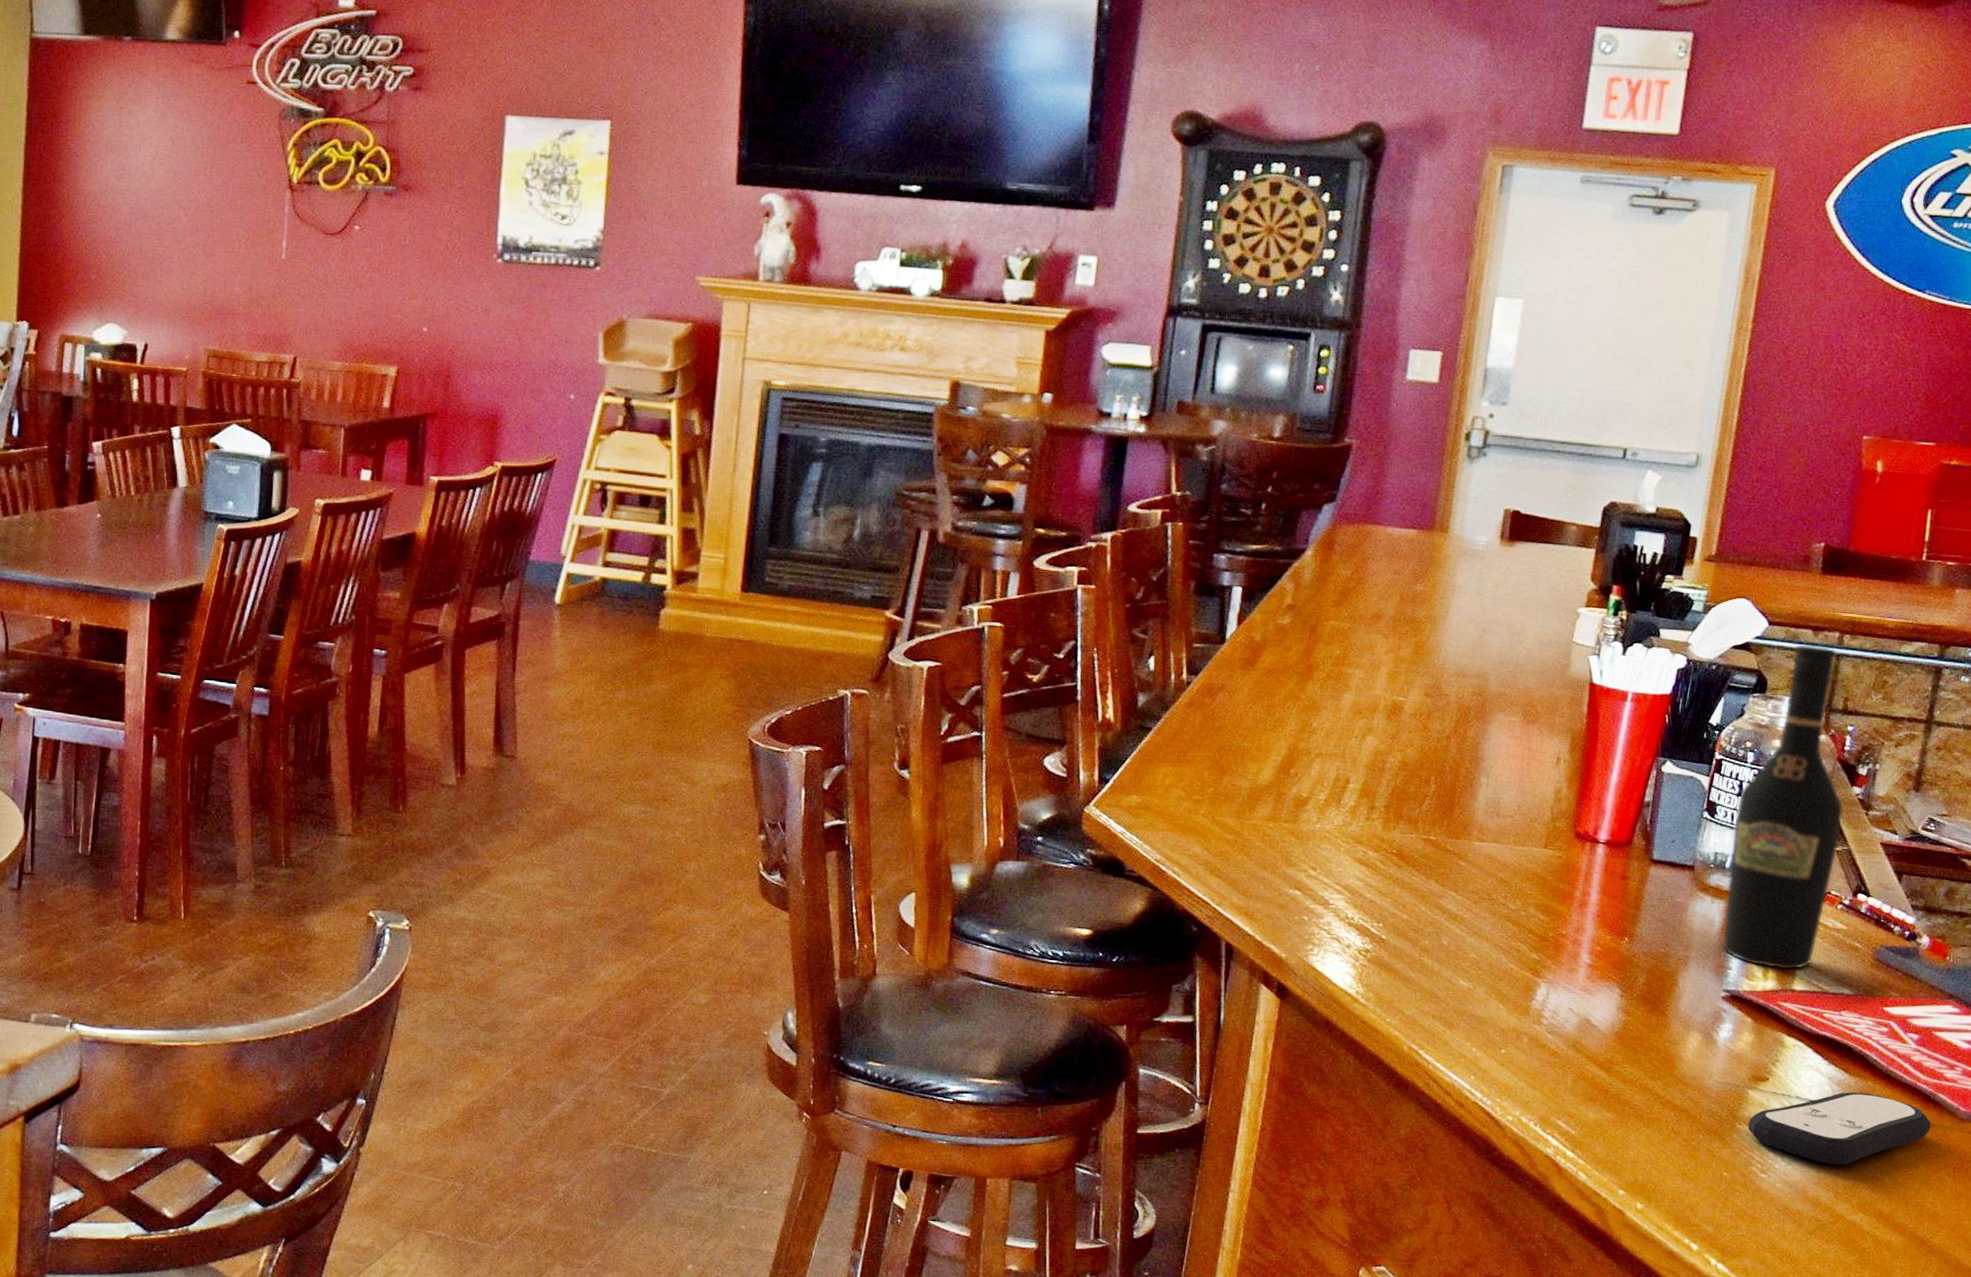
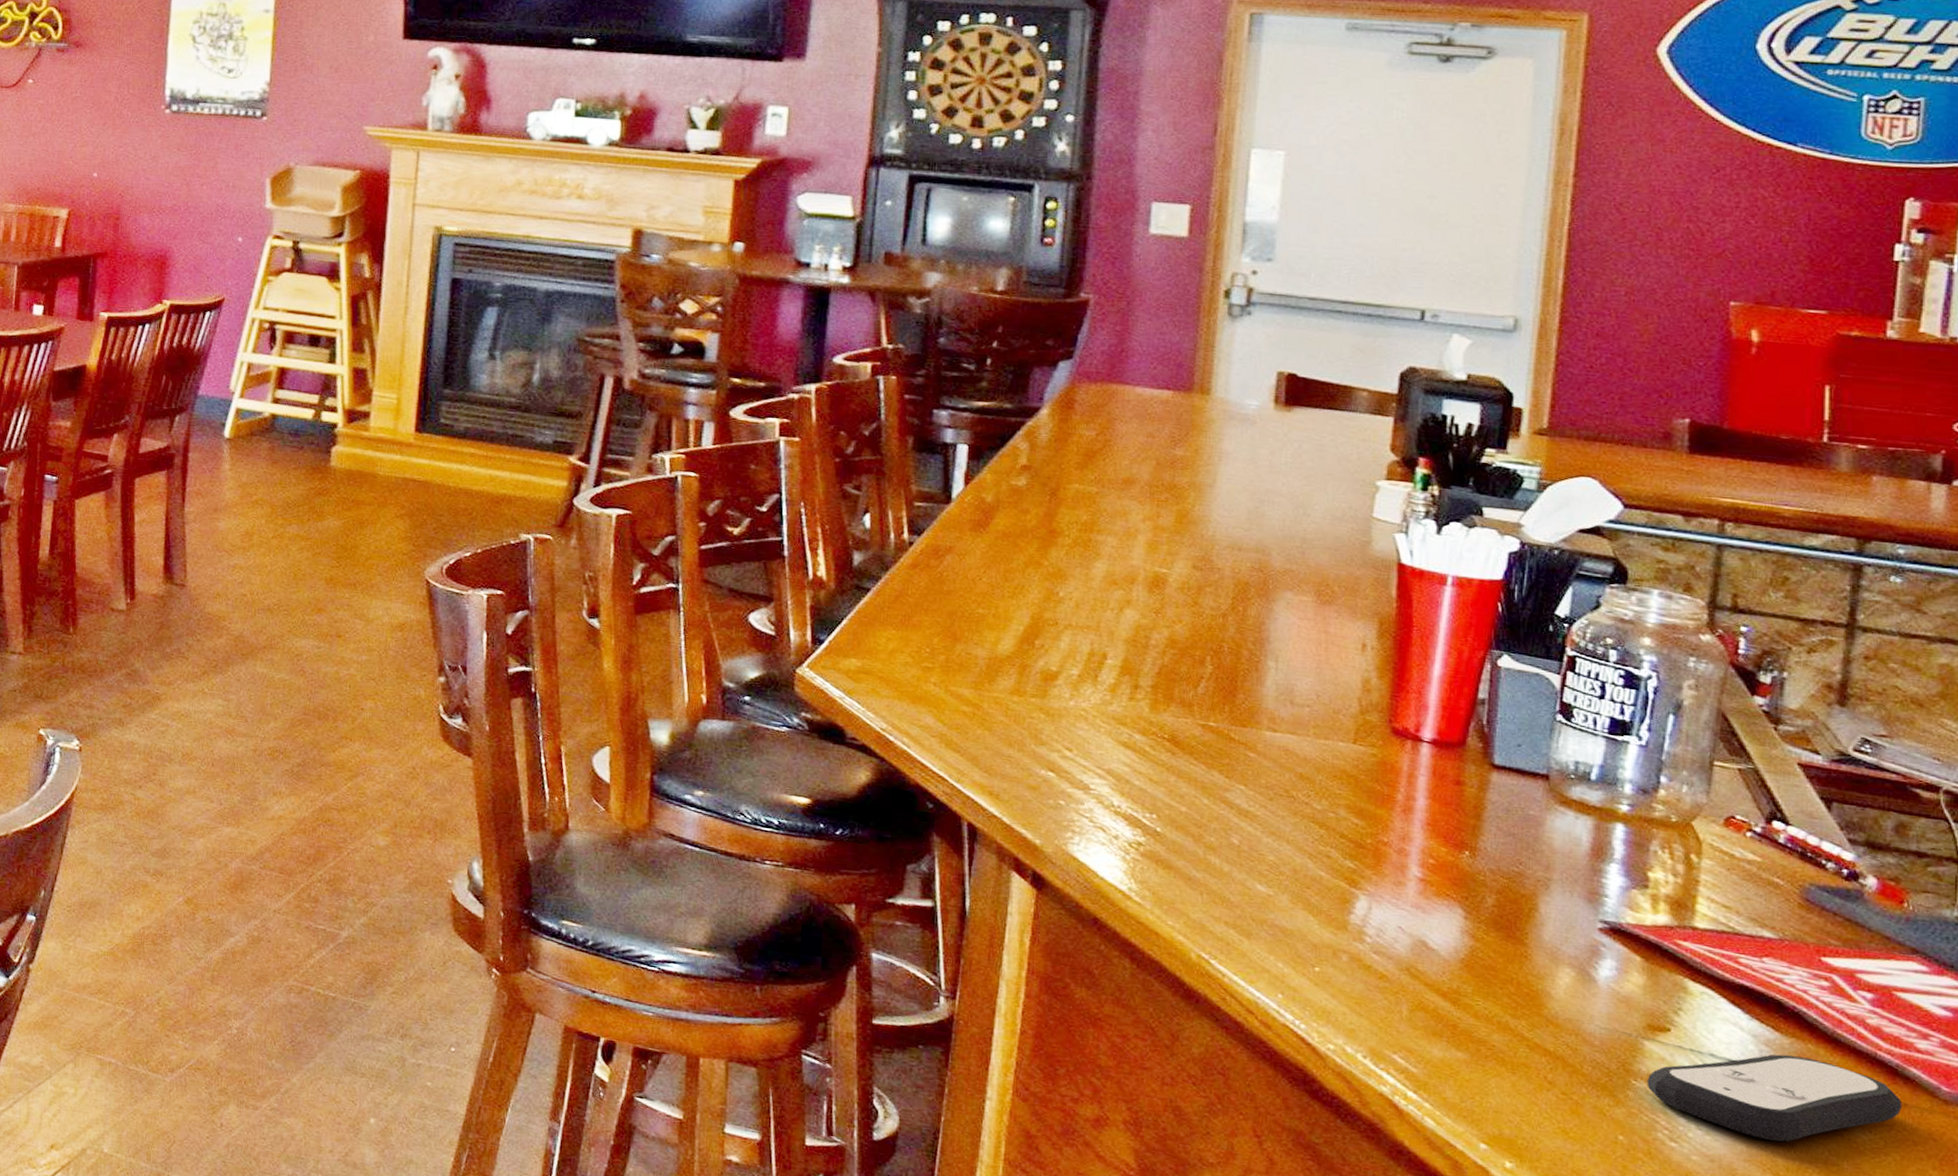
wine bottle: present [1721,643,1844,970] -> none [1593,530,1744,905]

